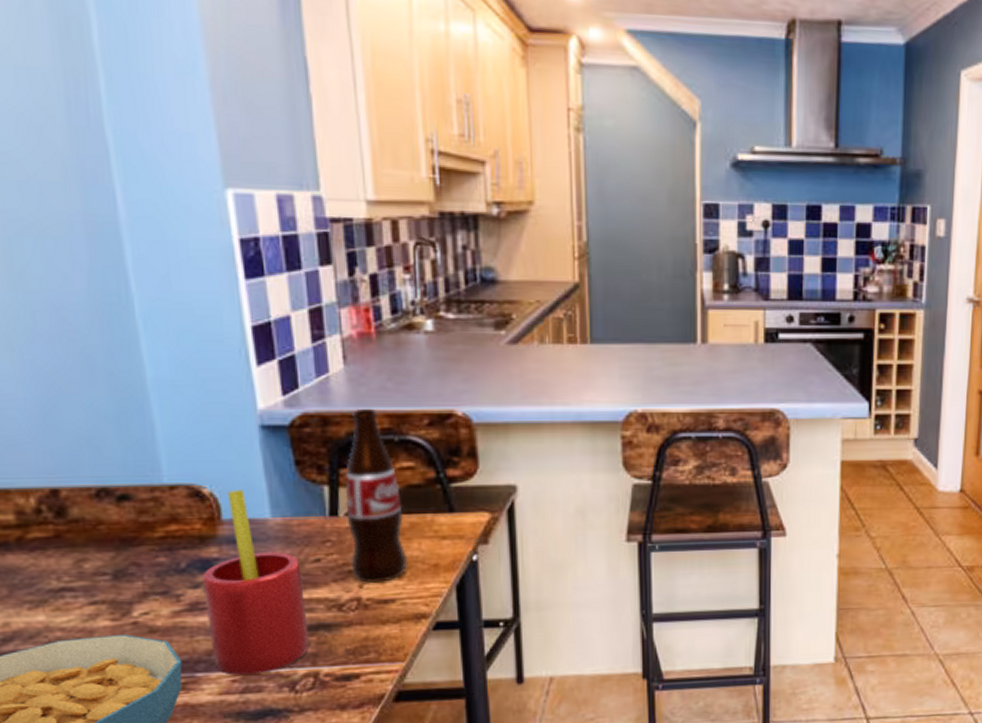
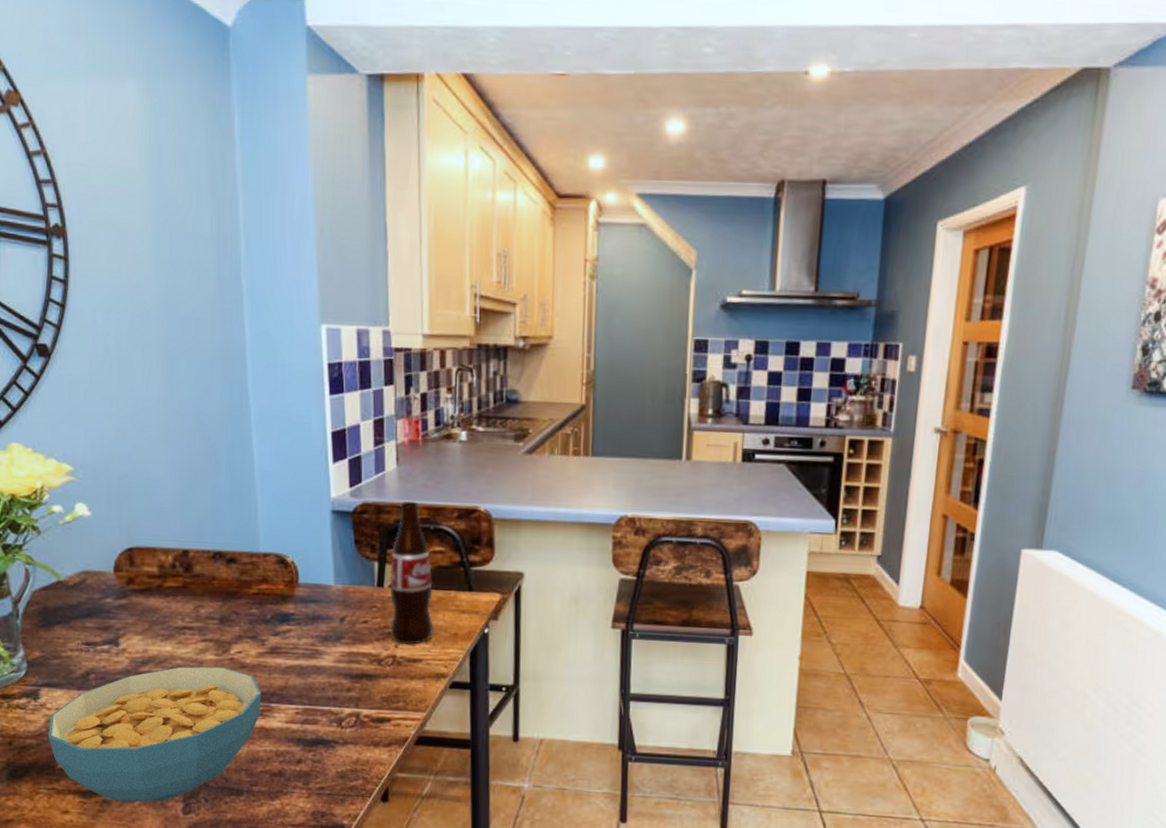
straw: present [203,489,309,676] -> none [282,560,355,710]

